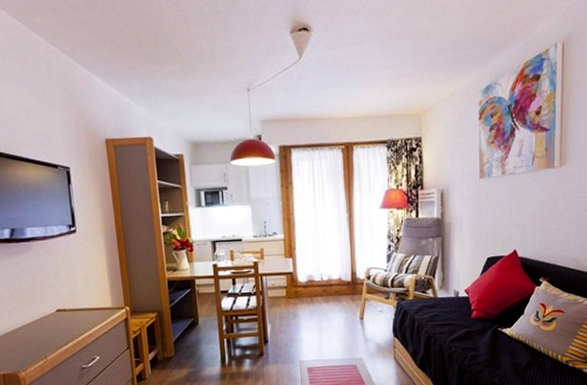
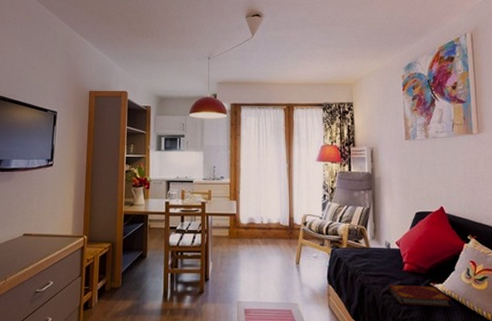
hardback book: none [455,330,519,352] -> present [388,284,452,307]

